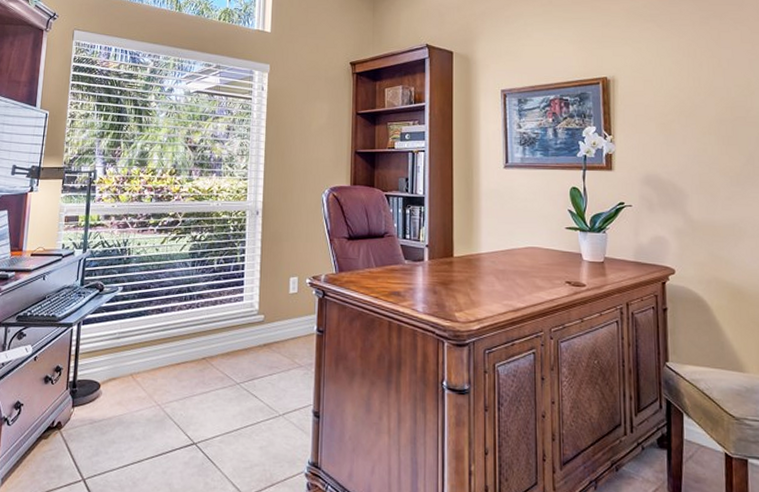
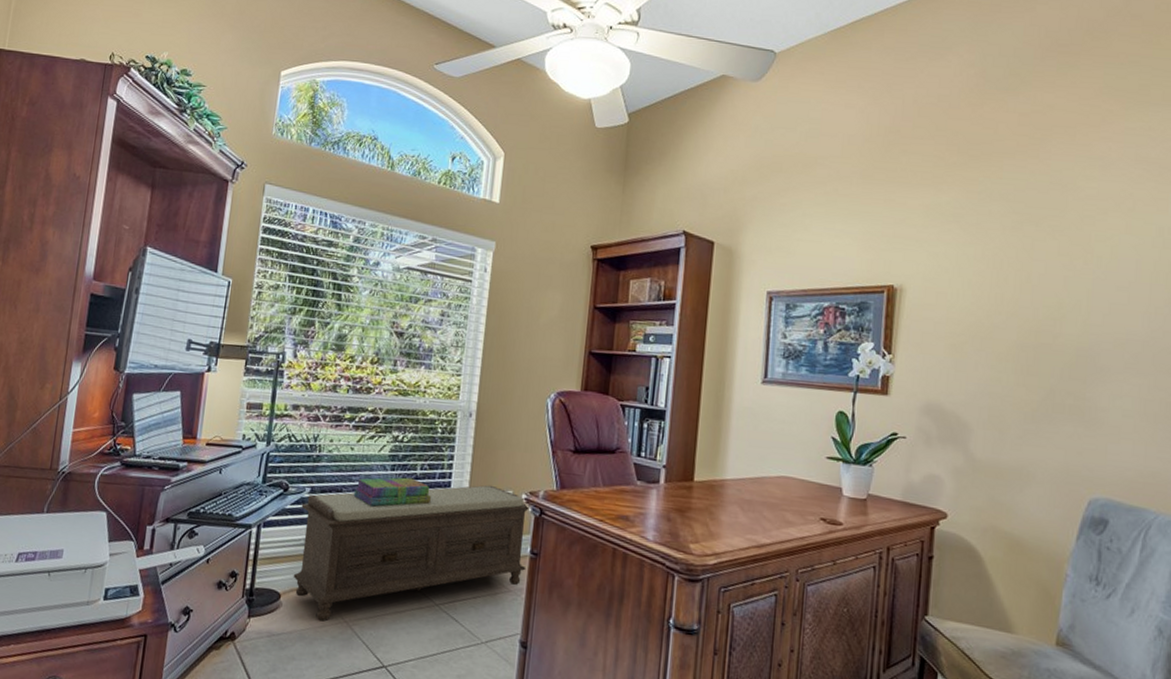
bench: none [110,273,315,406] -> present [293,485,531,622]
stack of books: none [160,271,227,299] -> present [353,477,431,507]

